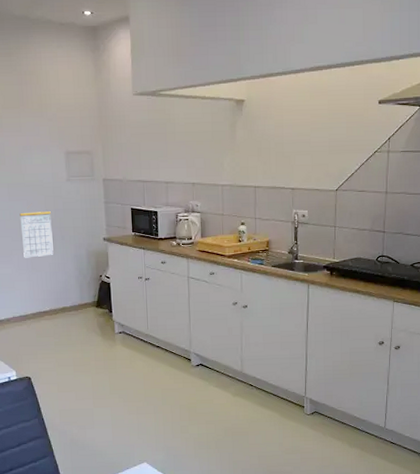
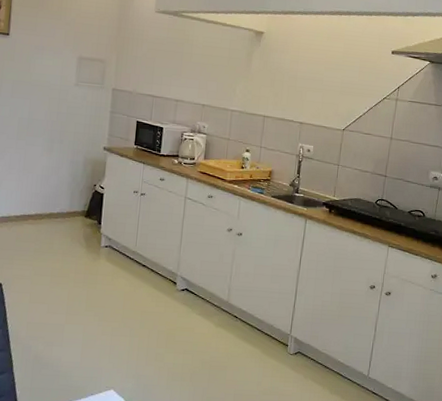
calendar: present [19,211,54,258] -> none [17,110,53,158]

